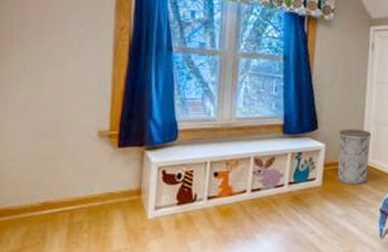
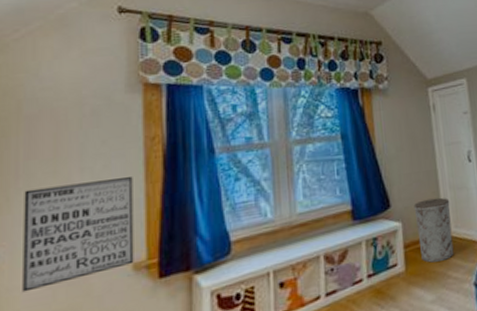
wall art: none [13,53,103,136] -> present [22,177,134,293]

